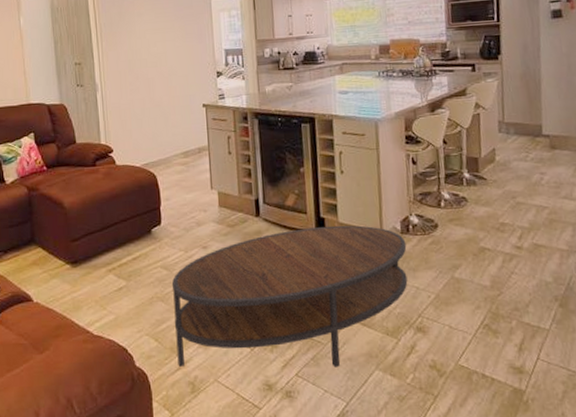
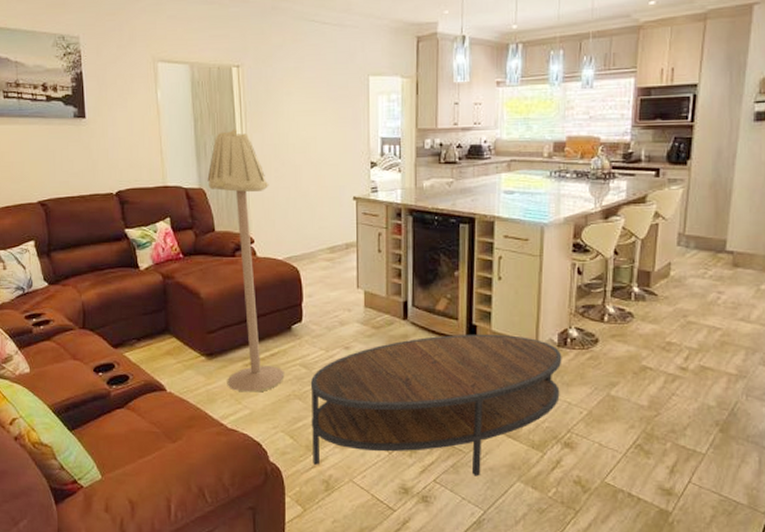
floor lamp: none [68,48,147,298] -> present [207,128,285,393]

